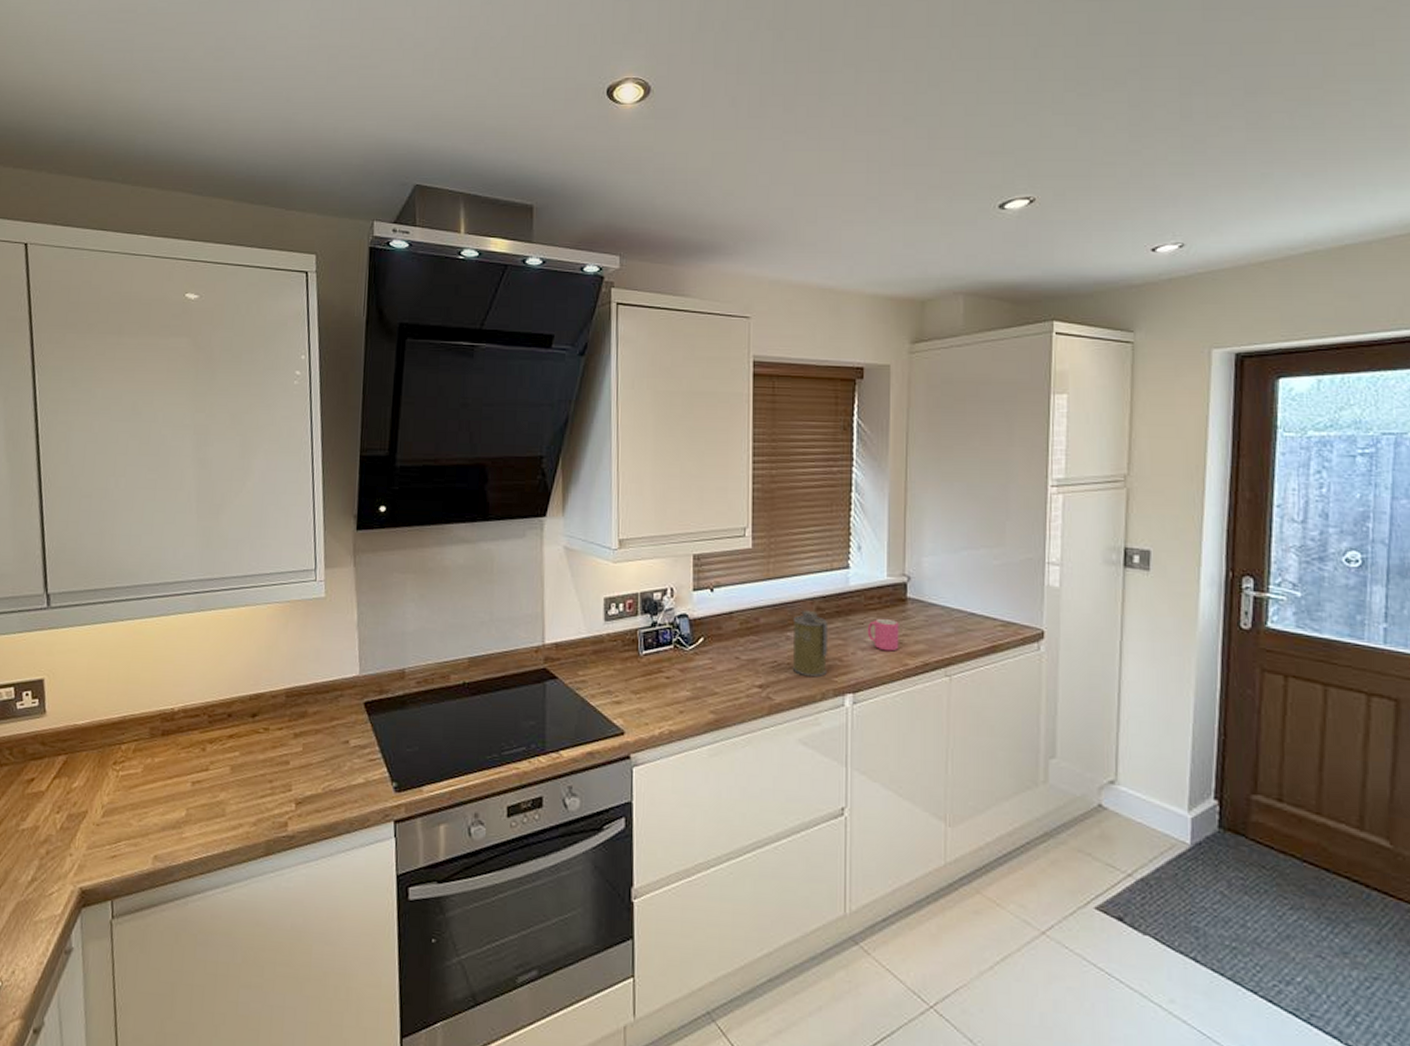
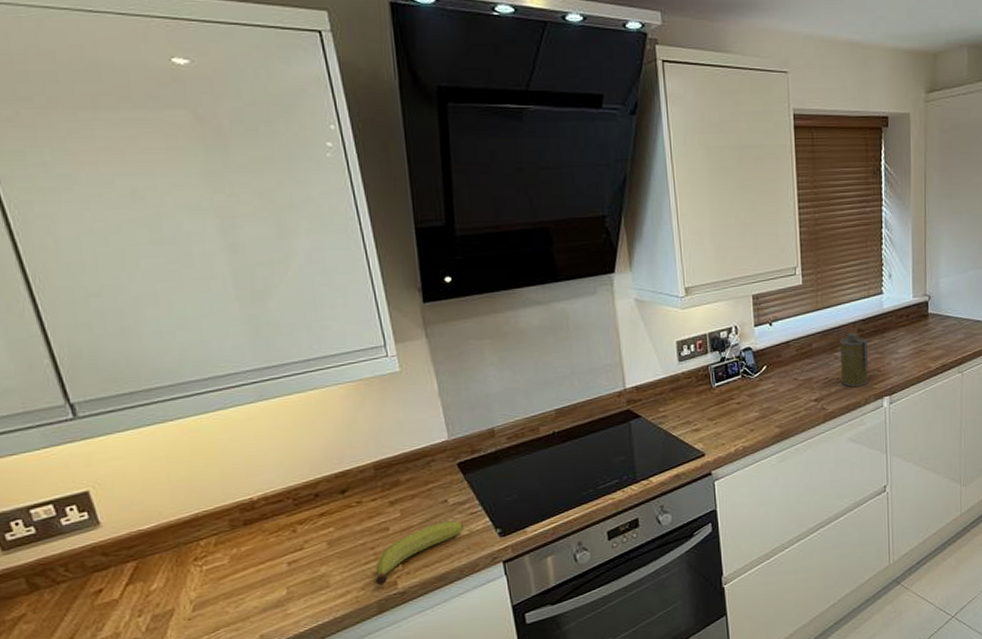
fruit: none [267,763,361,825] -> present [375,520,464,586]
mug: present [867,618,899,652] -> none [898,332,924,359]

